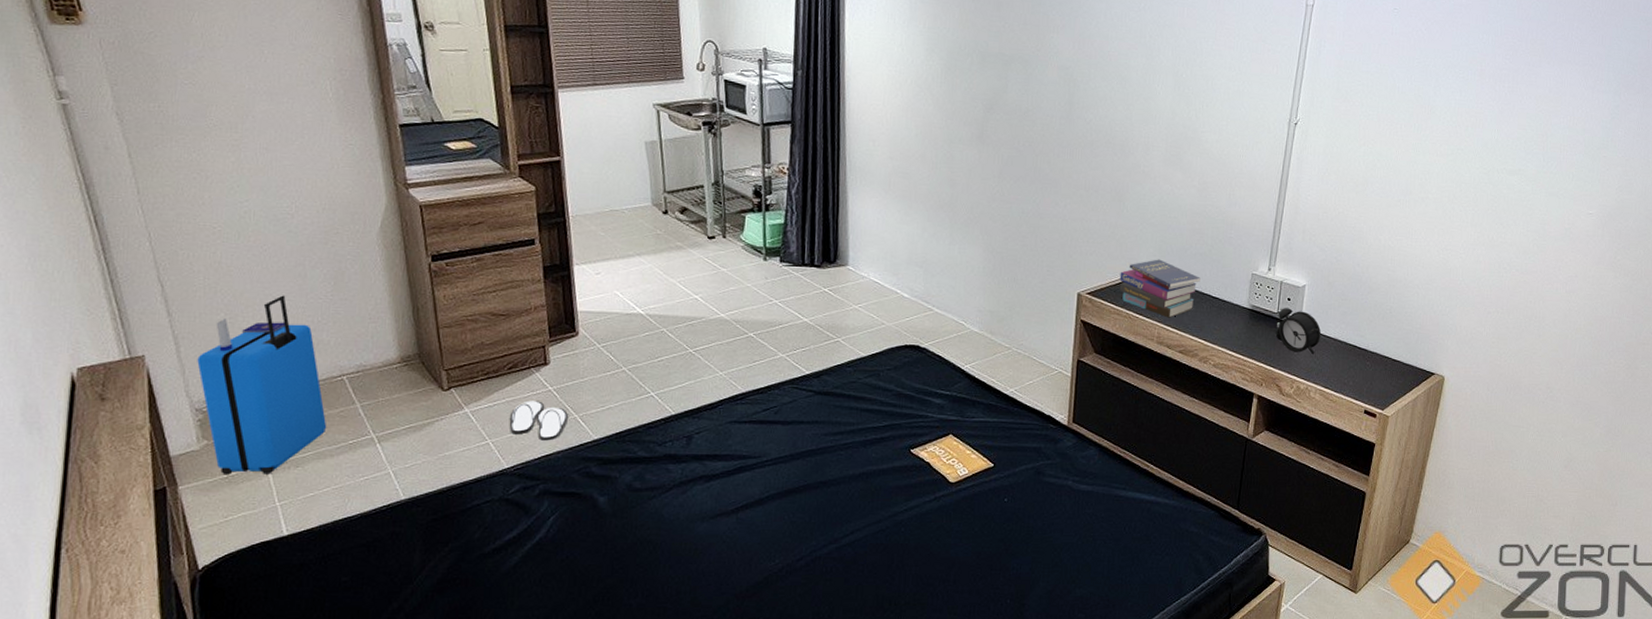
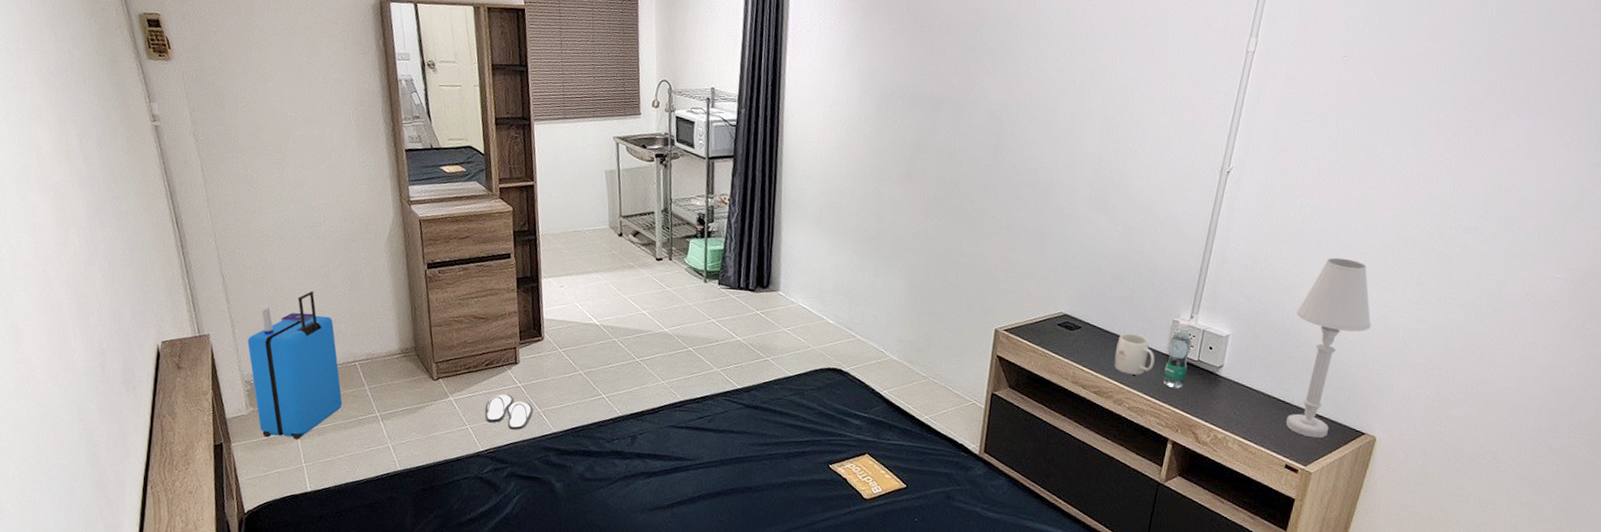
books: present [1119,259,1201,318] -> none [1037,300,1119,359]
mug: none [1198,289,1237,331] -> present [1114,333,1155,375]
bottle: none [1245,273,1271,342] -> present [1163,320,1192,389]
alarm clock: present [1275,308,1322,354] -> none [1194,356,1244,405]
table lamp: none [1363,203,1434,382] -> present [1286,257,1371,438]

